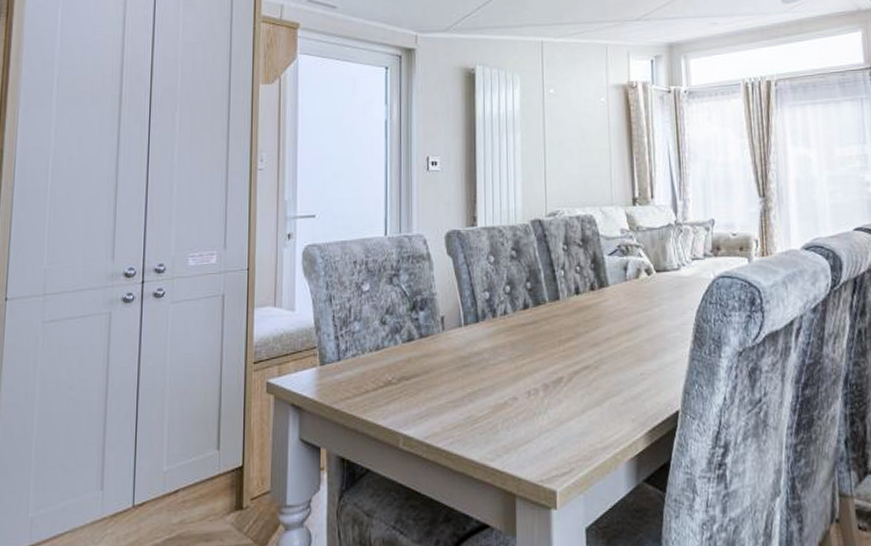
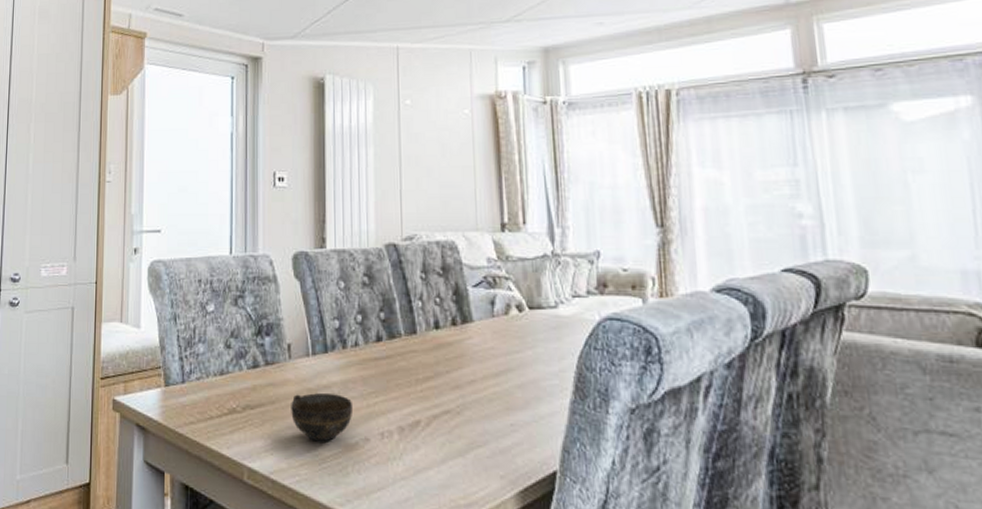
cup: none [444,360,502,405] -> present [291,393,352,442]

